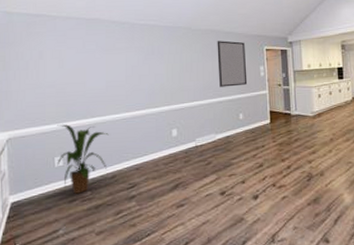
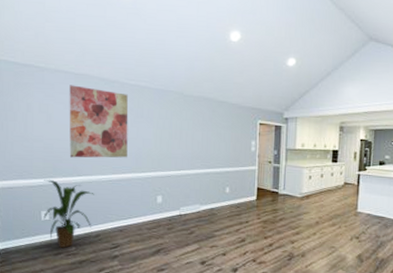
wall art: none [81,30,140,100] -> present [69,85,129,158]
home mirror: present [217,41,248,87] -> none [208,110,238,159]

